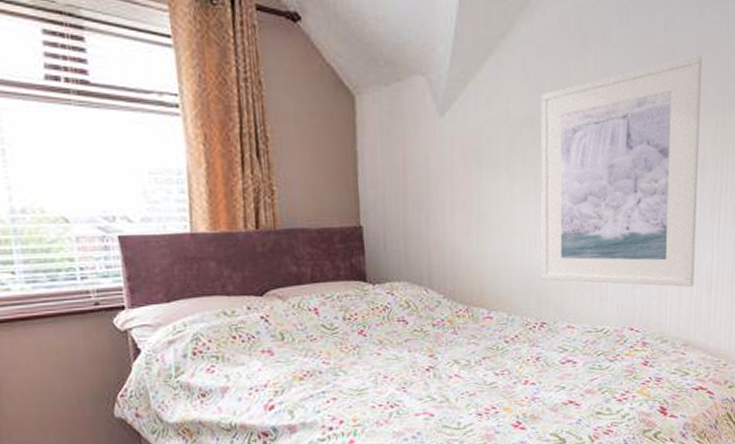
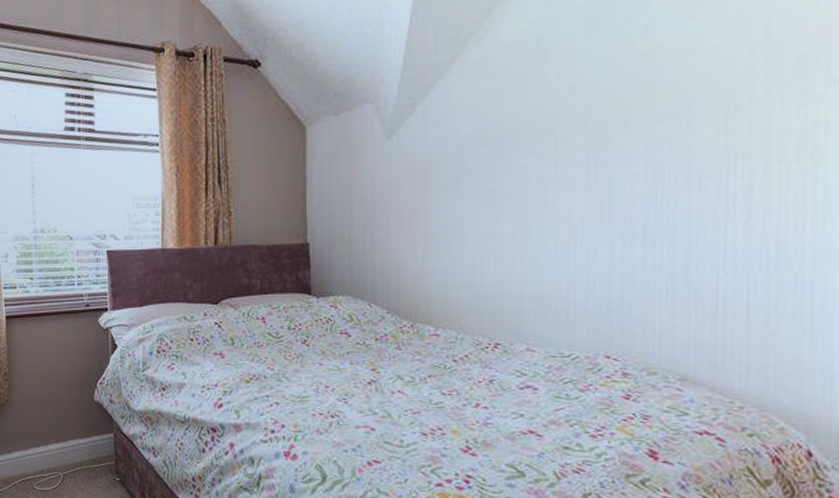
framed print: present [541,54,702,287] -> none [495,56,695,312]

